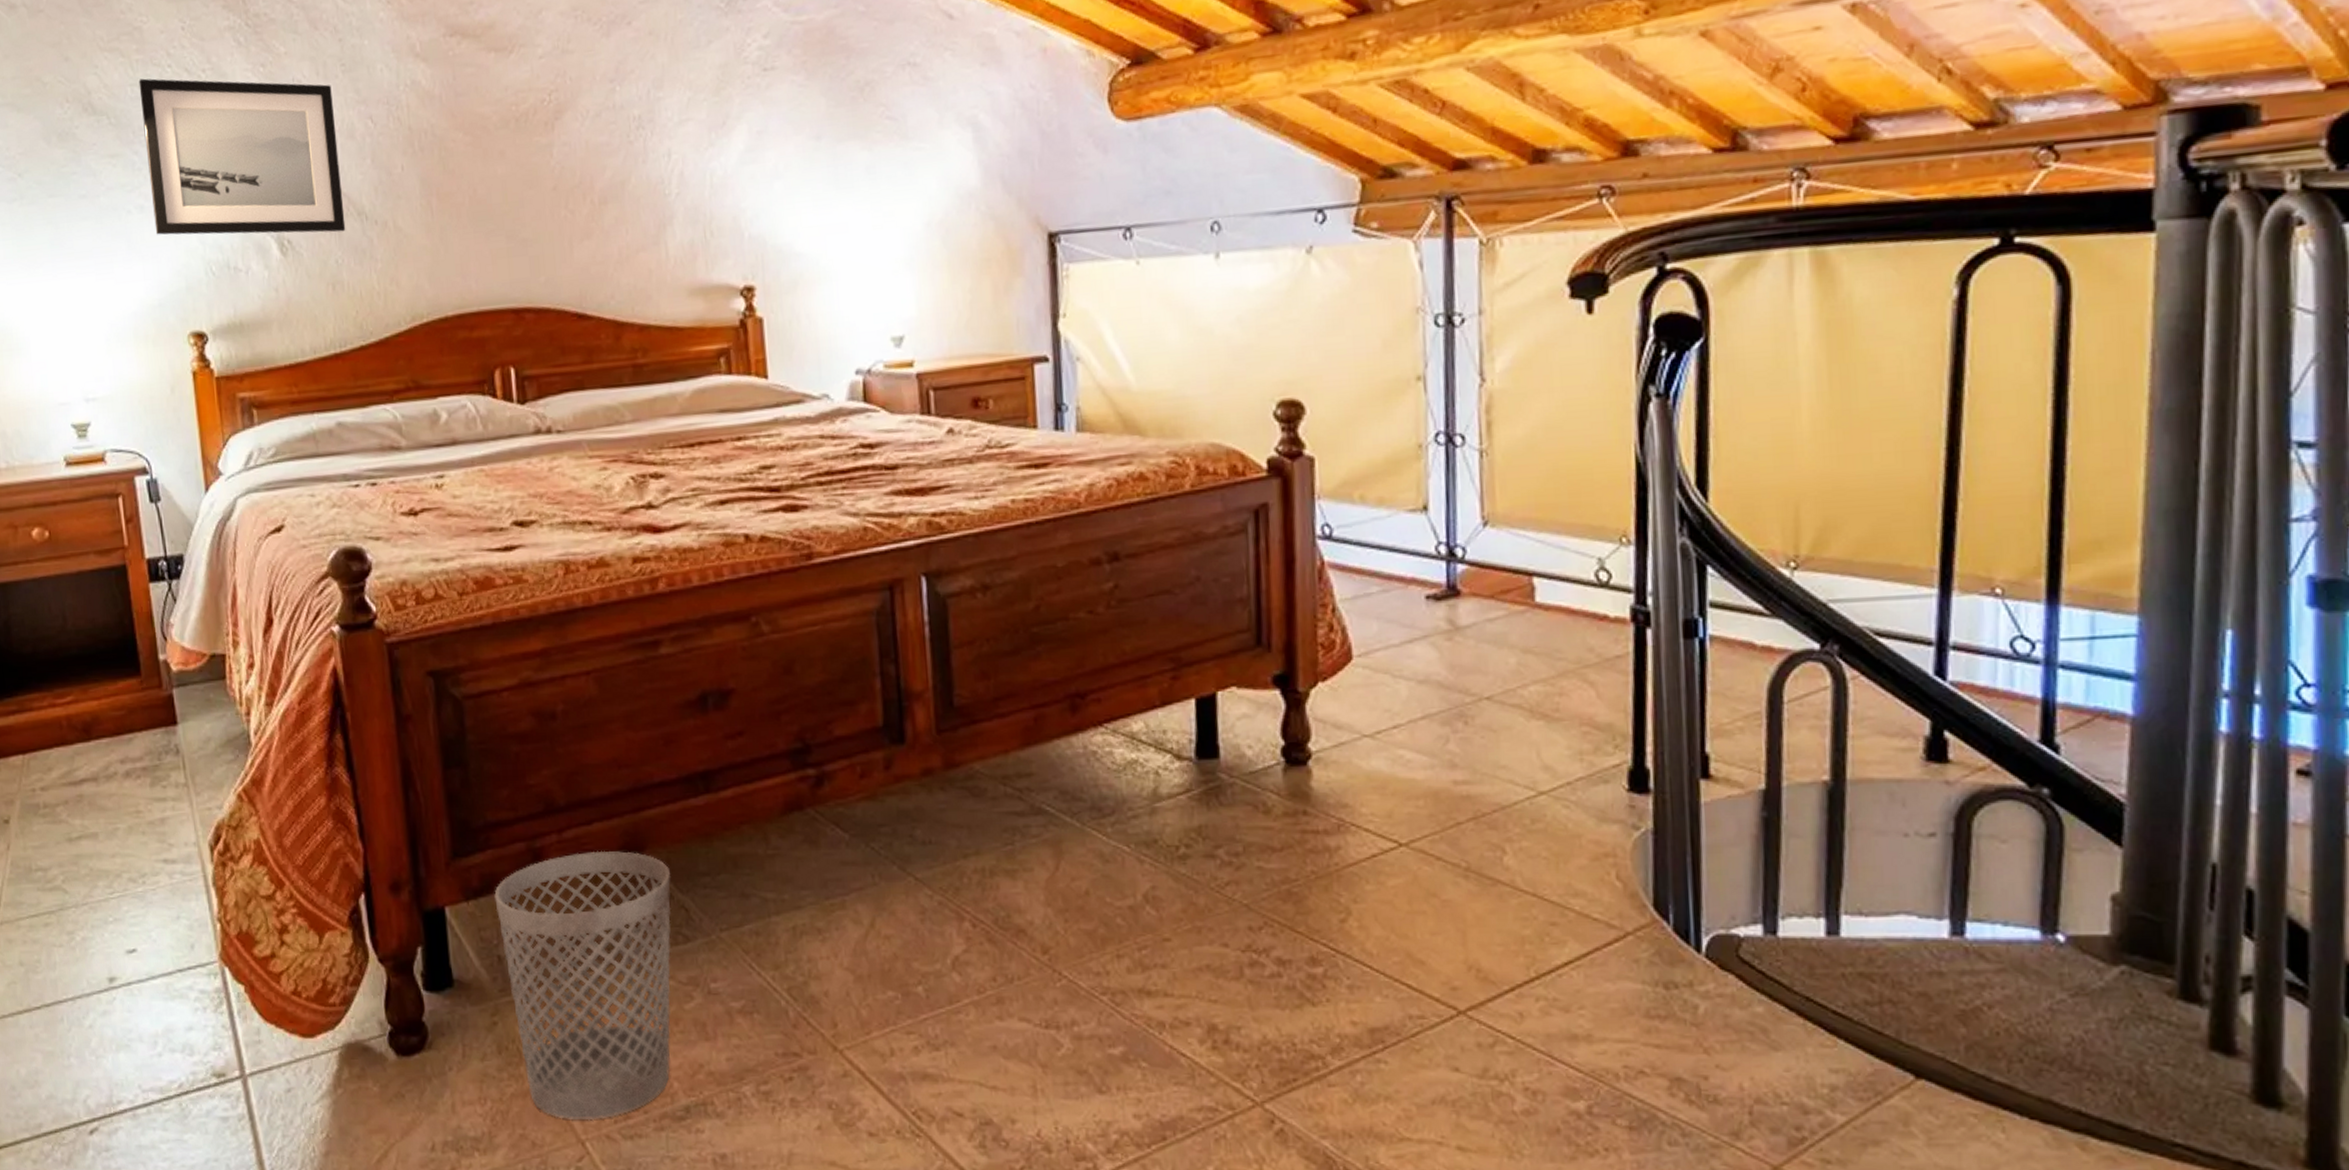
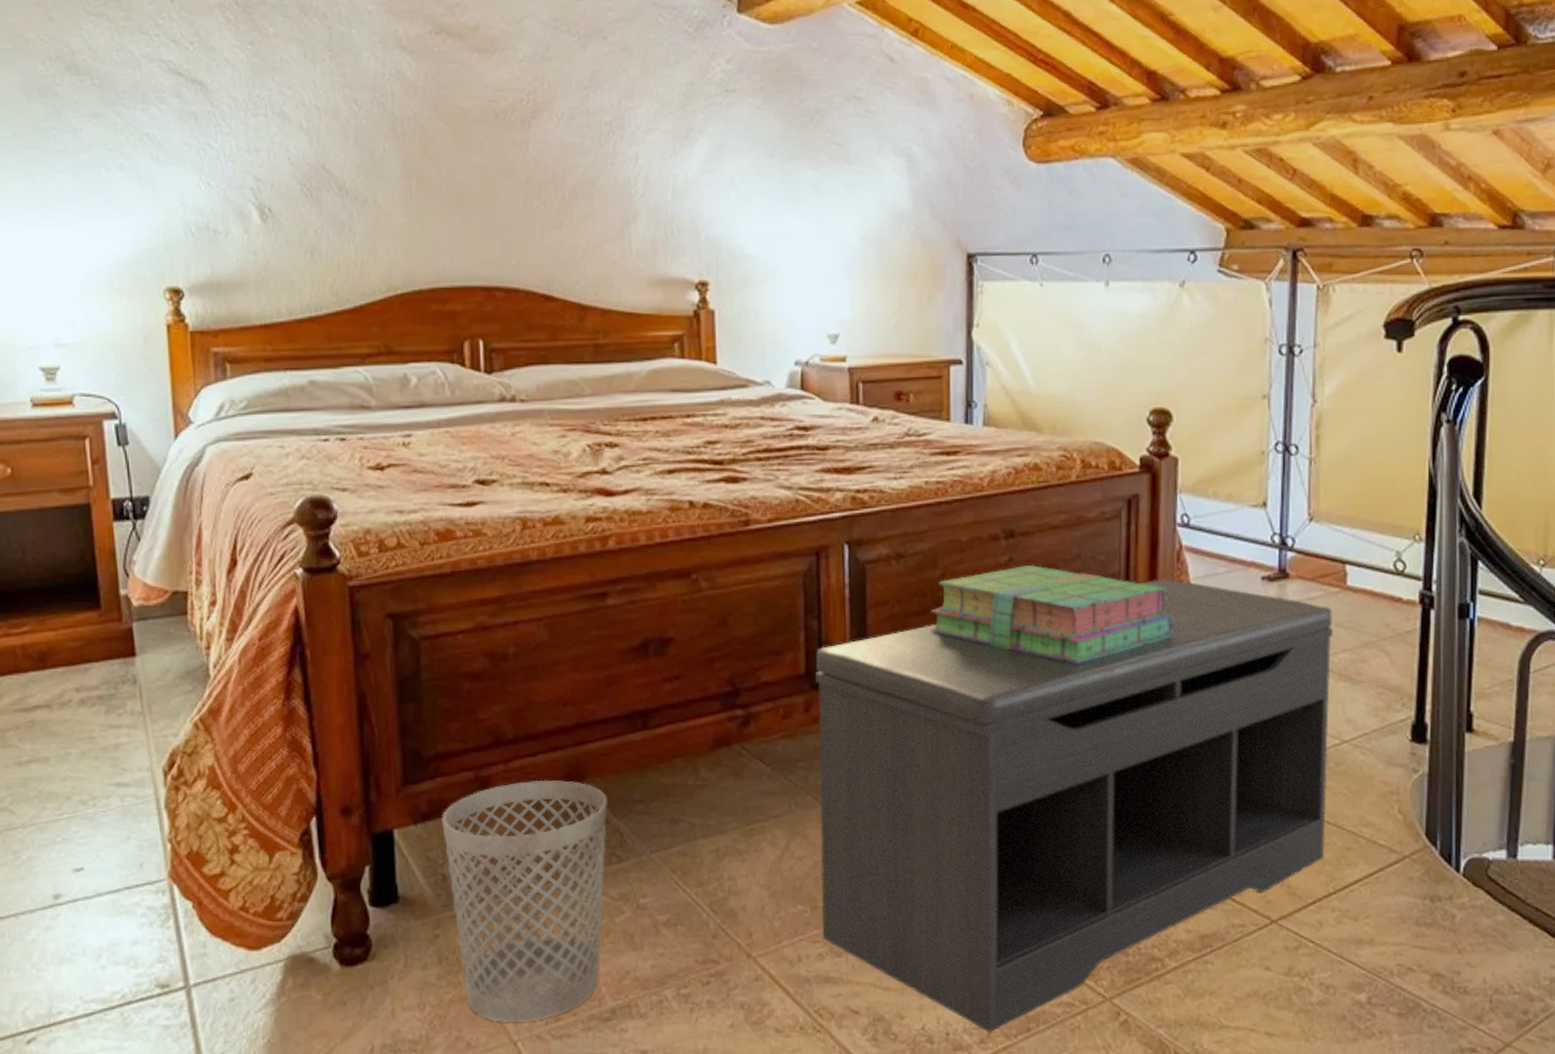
wall art: present [138,78,346,235] -> none [124,44,326,205]
bench: none [895,602,1523,1142] -> present [816,579,1333,1033]
stack of books: none [1025,591,1319,707] -> present [931,564,1174,664]

